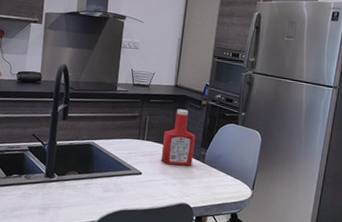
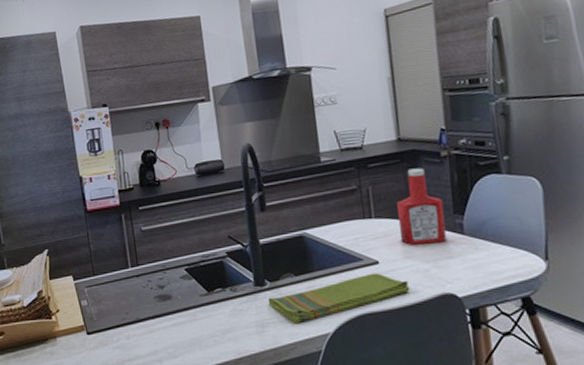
dish towel: none [53,180,160,210] -> present [268,273,410,323]

